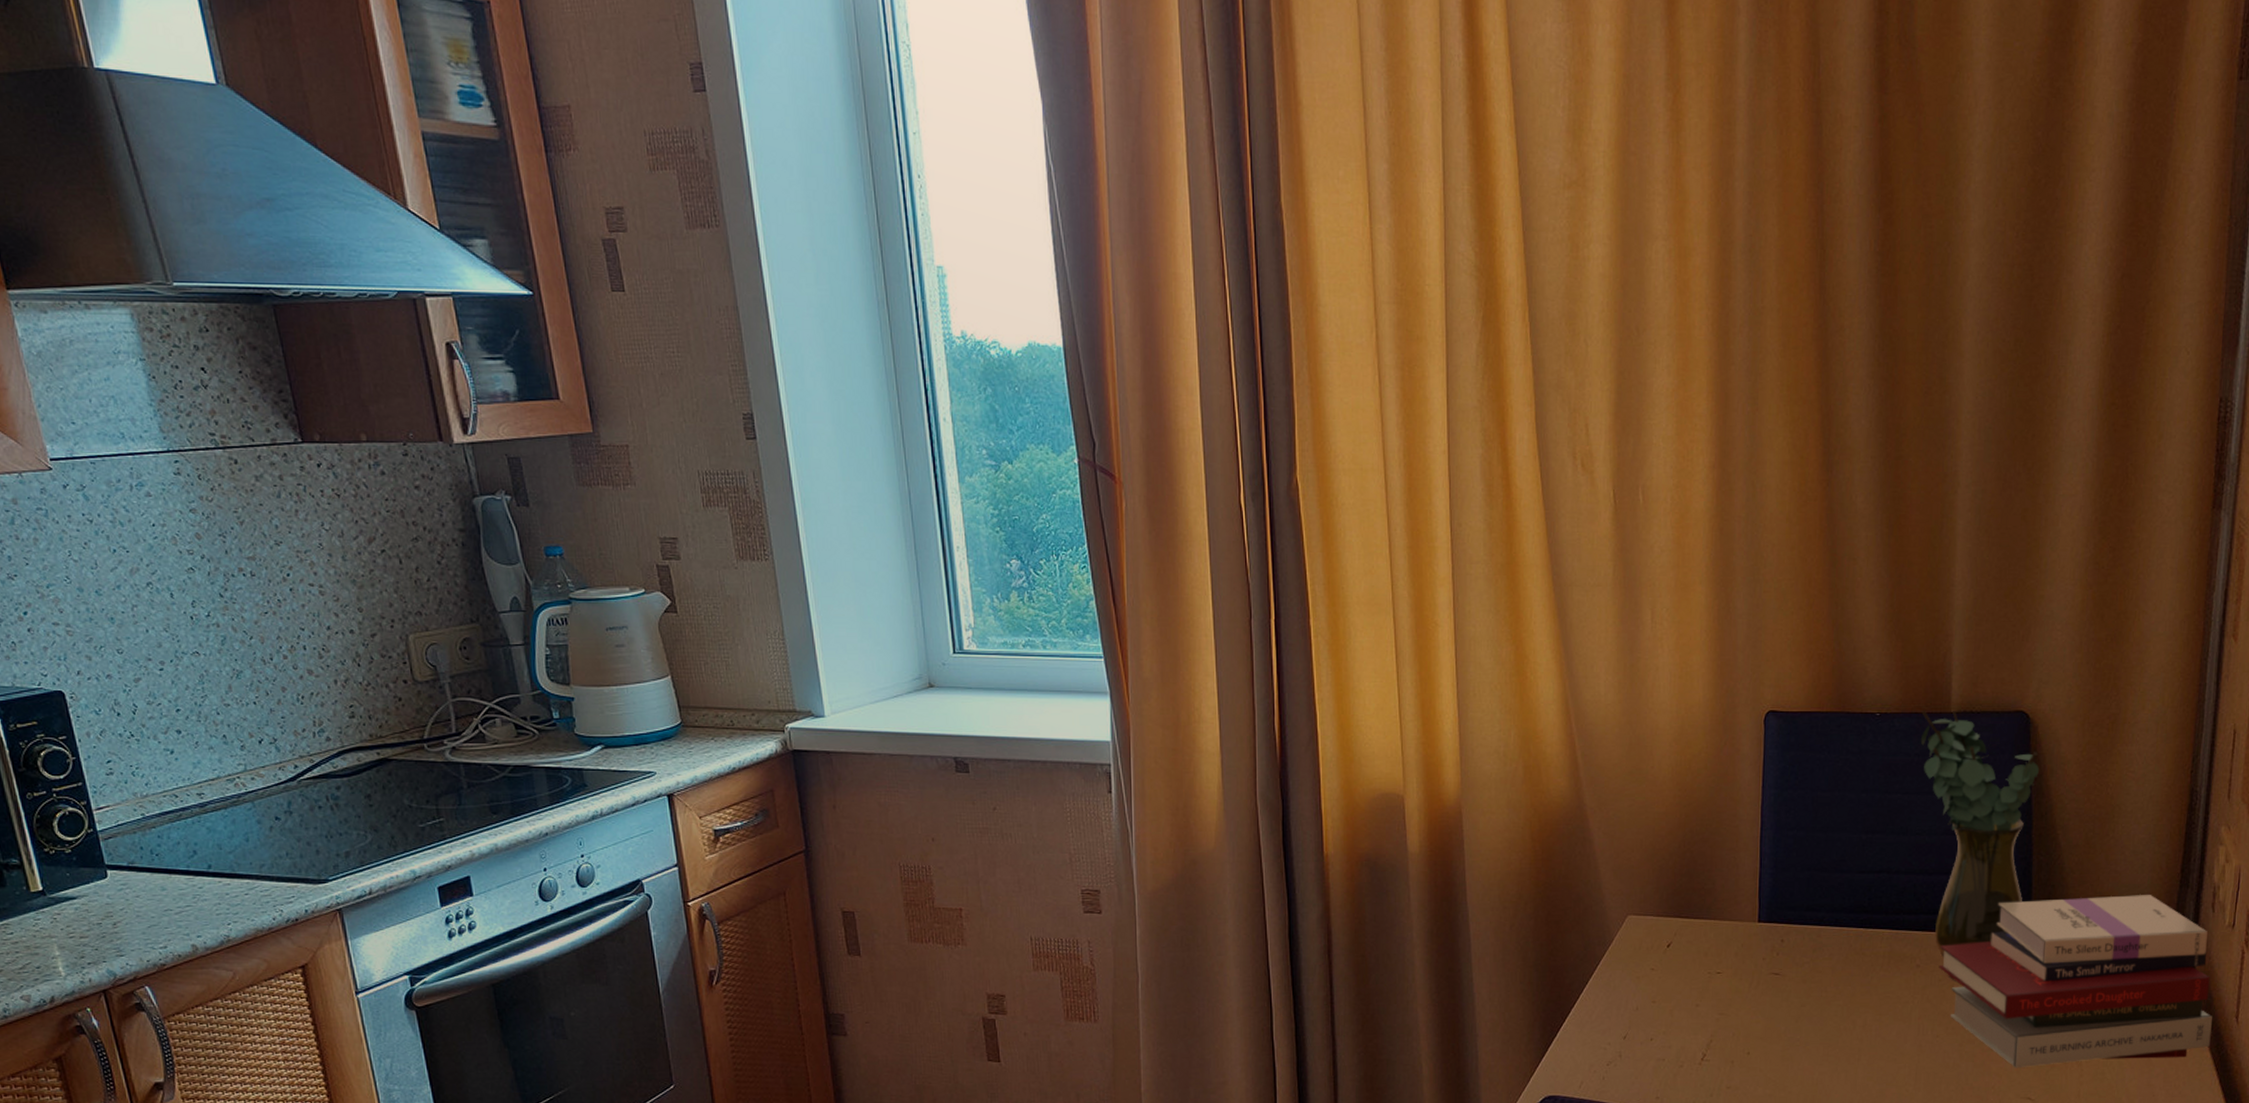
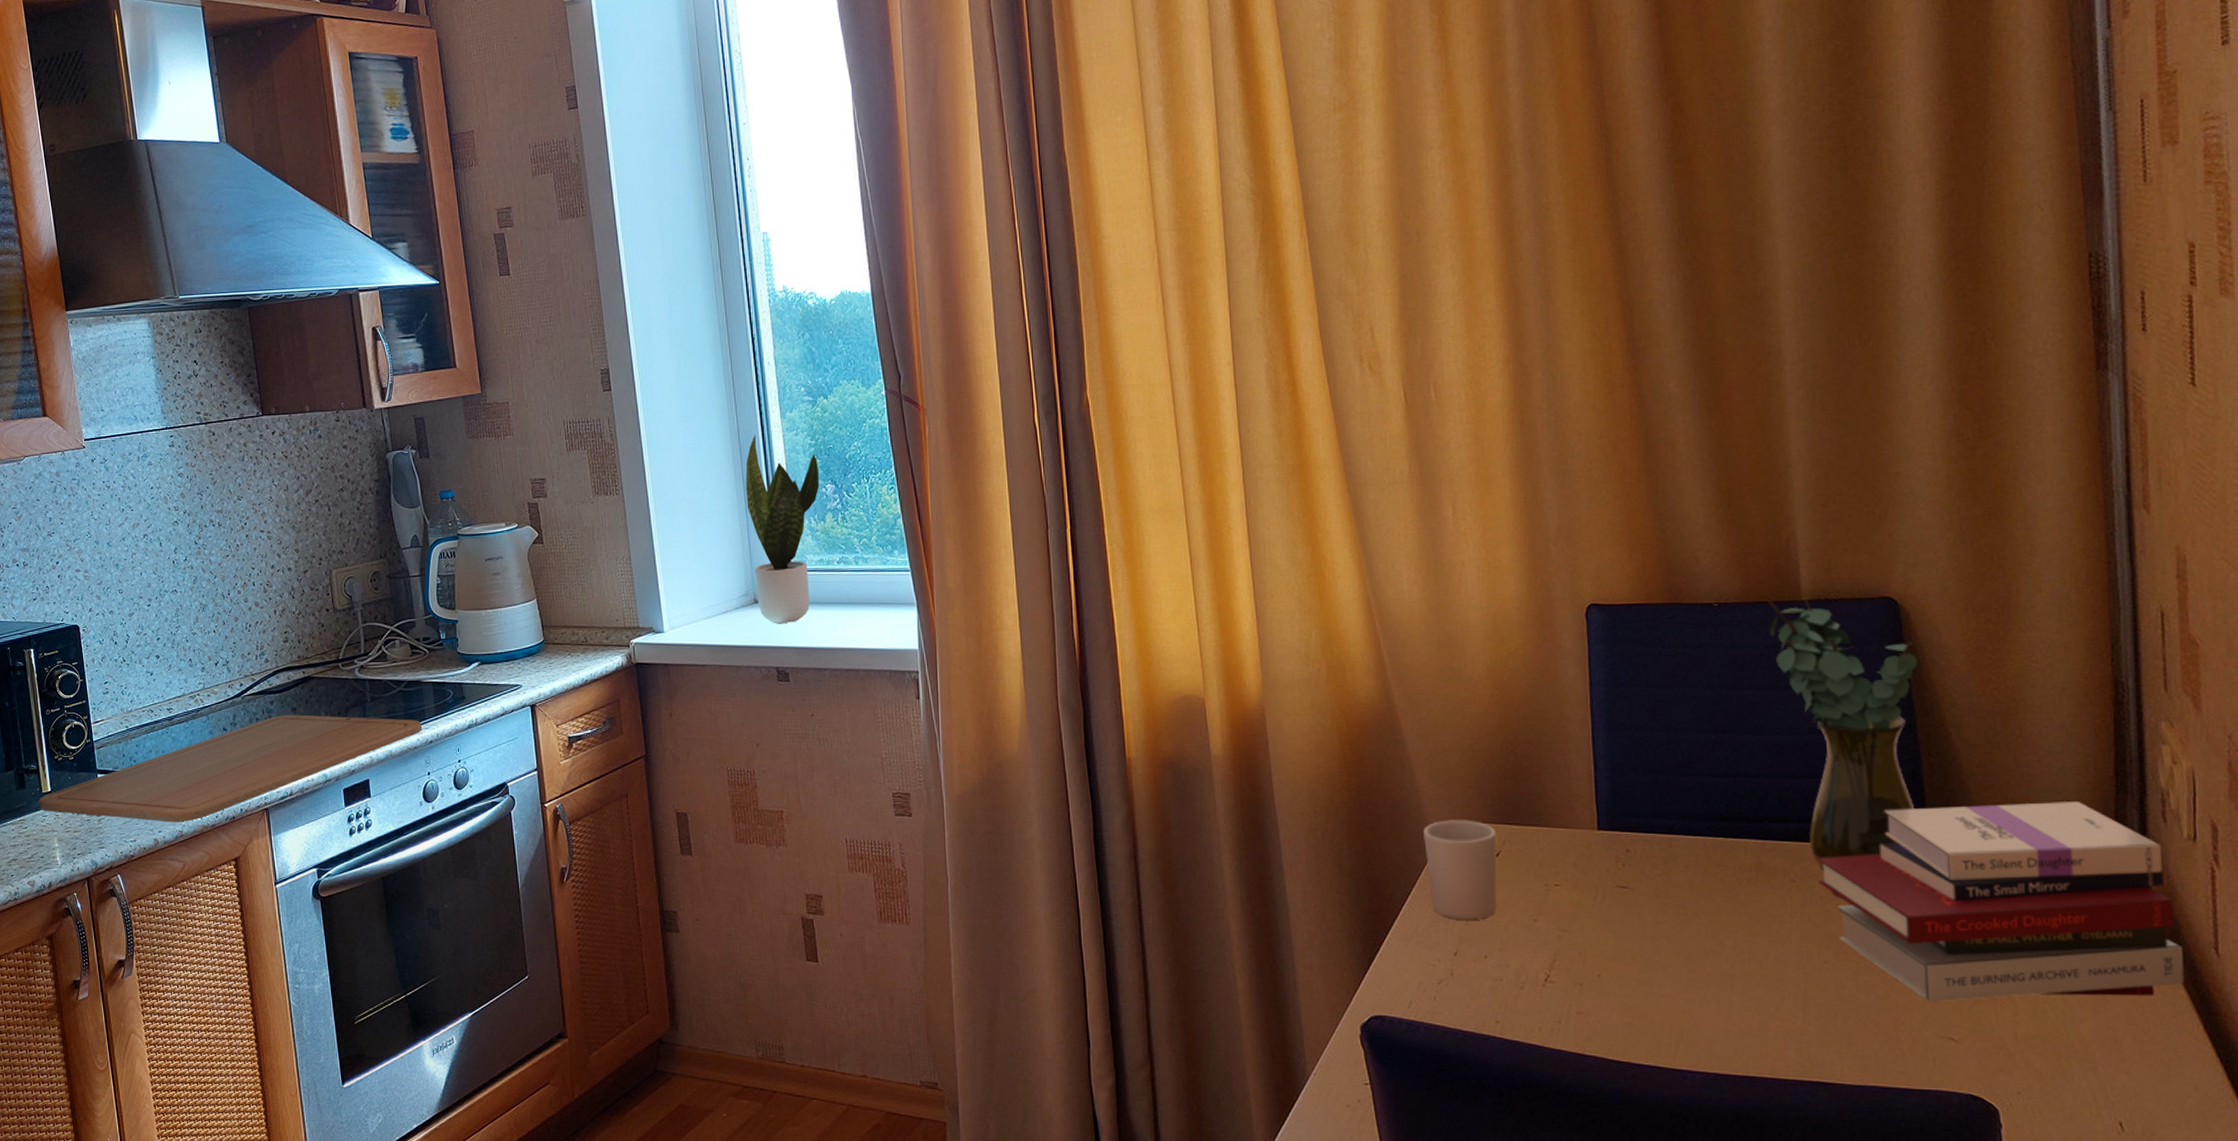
chopping board: none [26,802,535,926] -> present [38,714,423,822]
potted plant: none [918,500,1003,710] -> present [745,435,820,623]
mug: none [1603,913,1668,1006] -> present [1423,820,1497,920]

